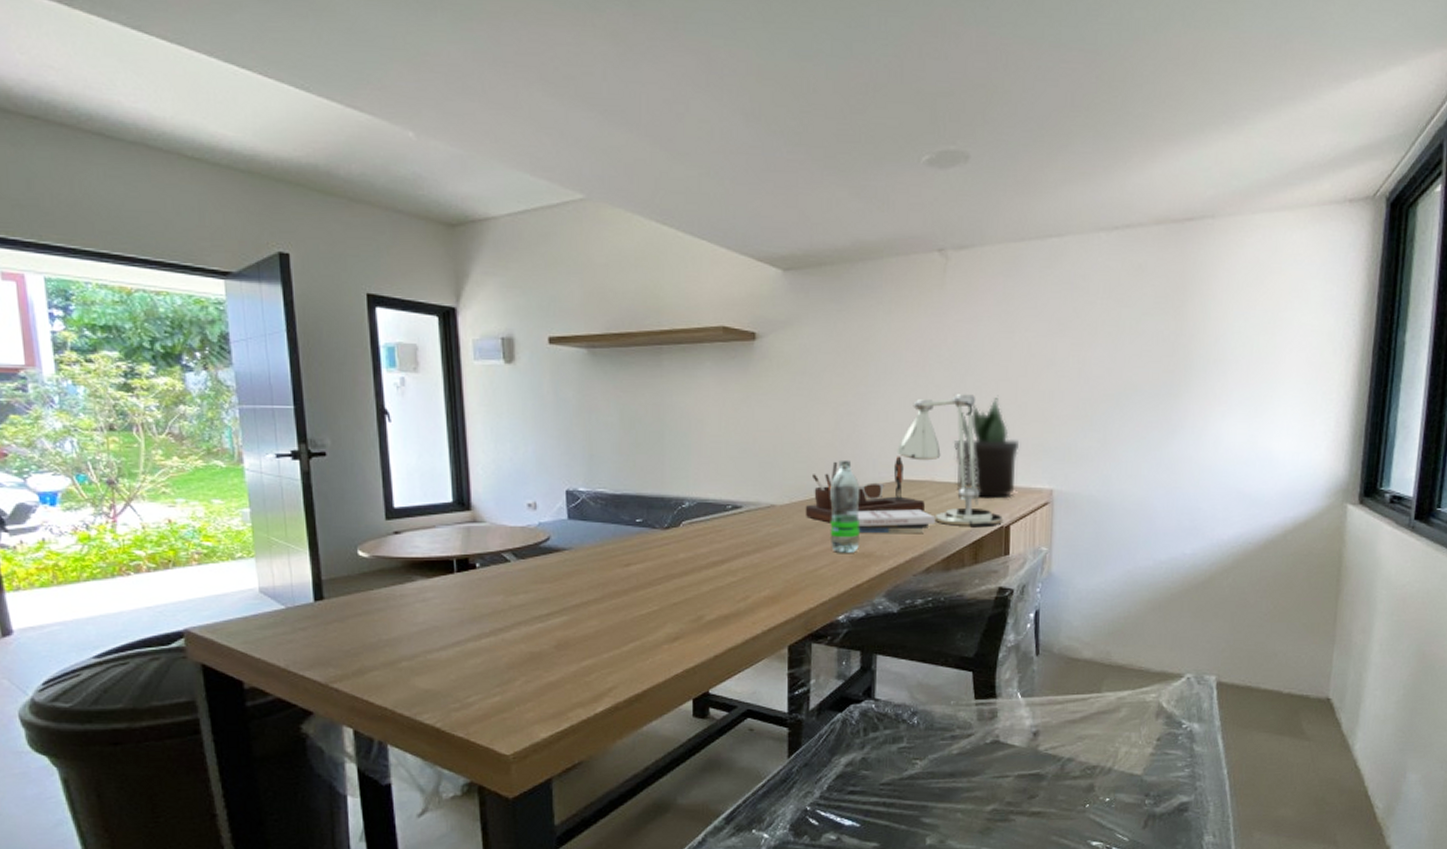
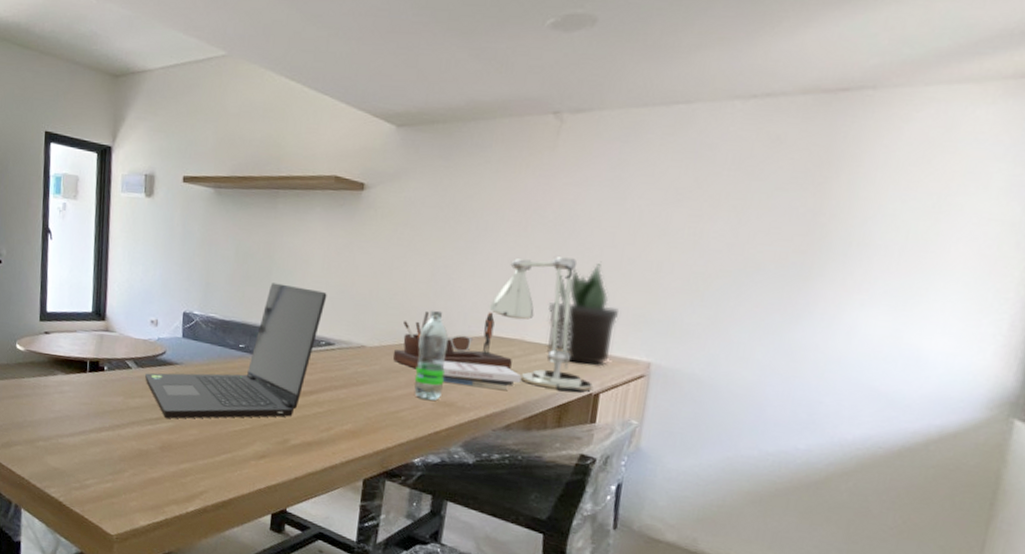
laptop: none [526,447,728,612] -> present [144,283,327,419]

